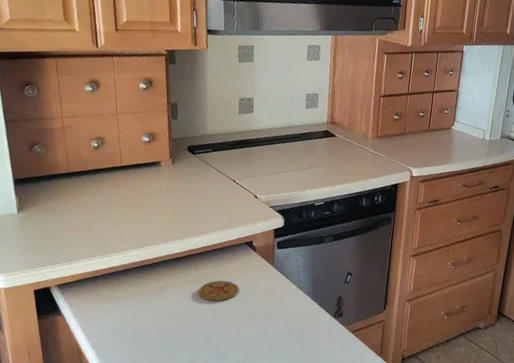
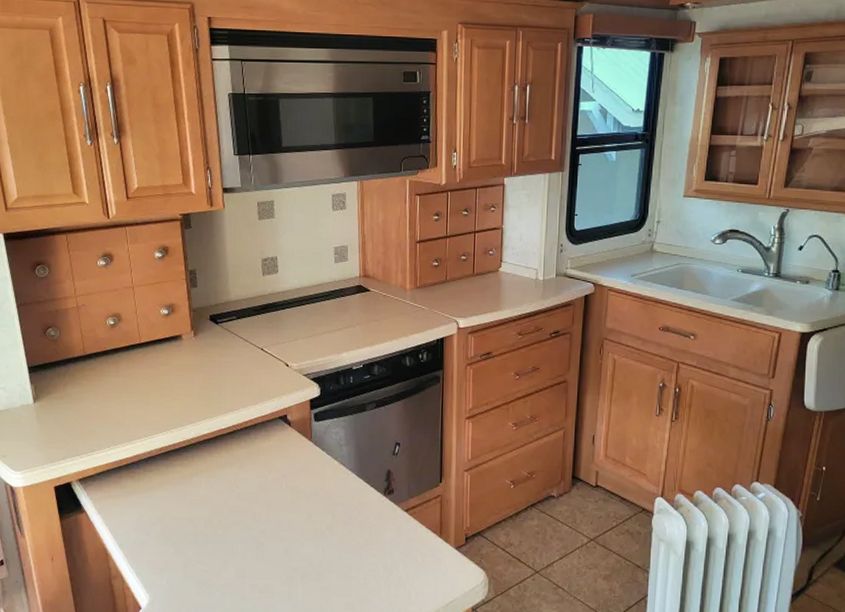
coaster: present [198,280,239,302] -> none [231,461,275,486]

